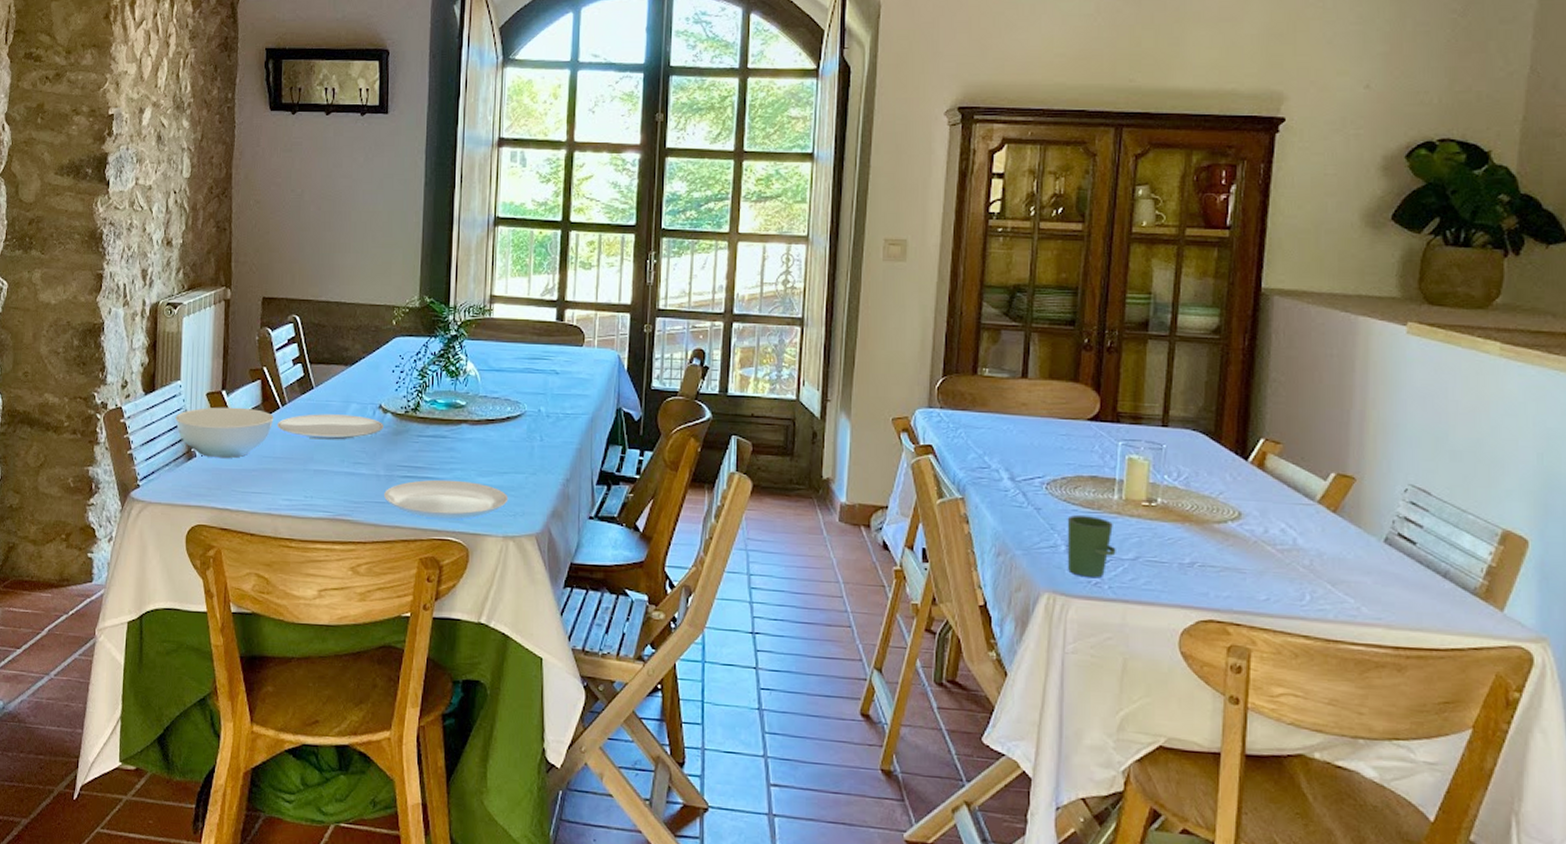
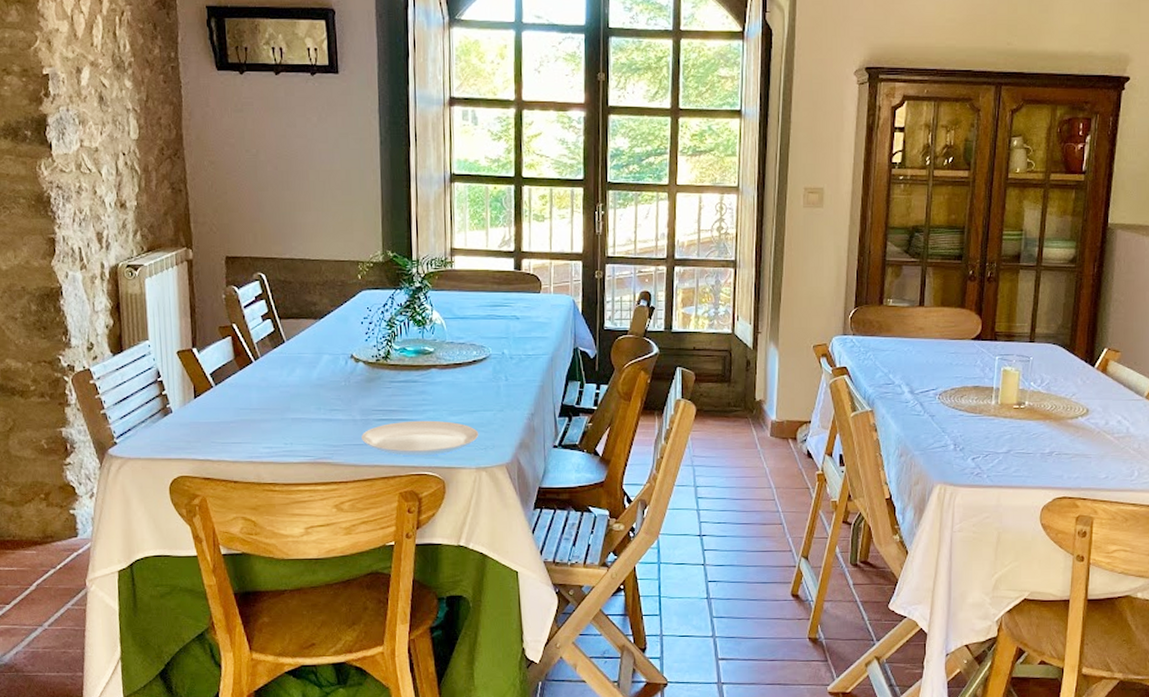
bowl: present [175,407,274,459] -> none [147,363,248,413]
plate: present [276,414,384,440] -> none [251,365,356,390]
cup: present [1067,515,1116,578] -> none [955,419,993,470]

